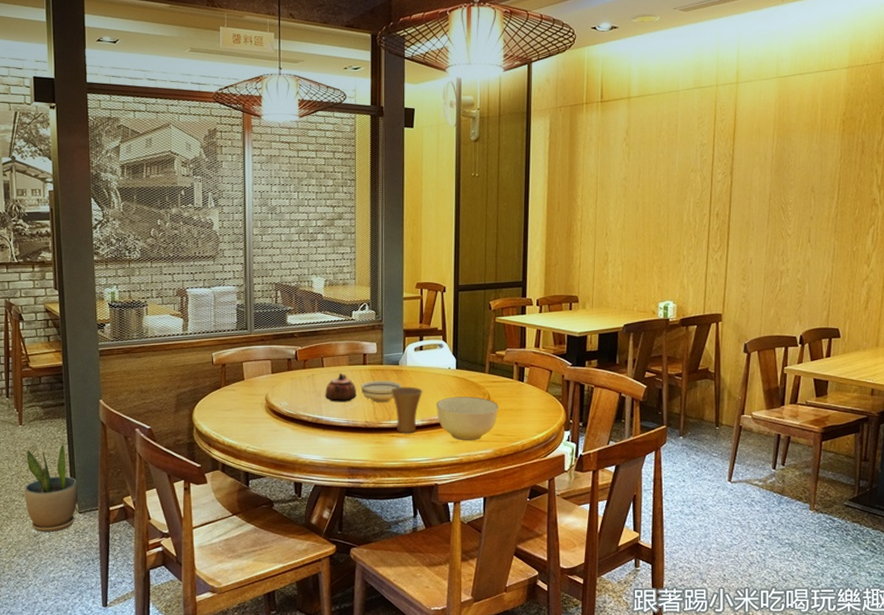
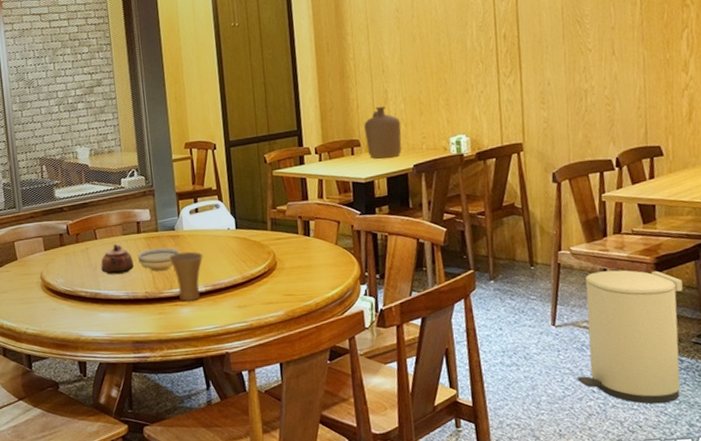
bowl: present [435,397,499,440] -> none [218,256,286,304]
water jug: none [584,267,617,317] -> present [364,106,402,159]
pedal bin: none [744,436,842,557] -> present [576,270,683,404]

